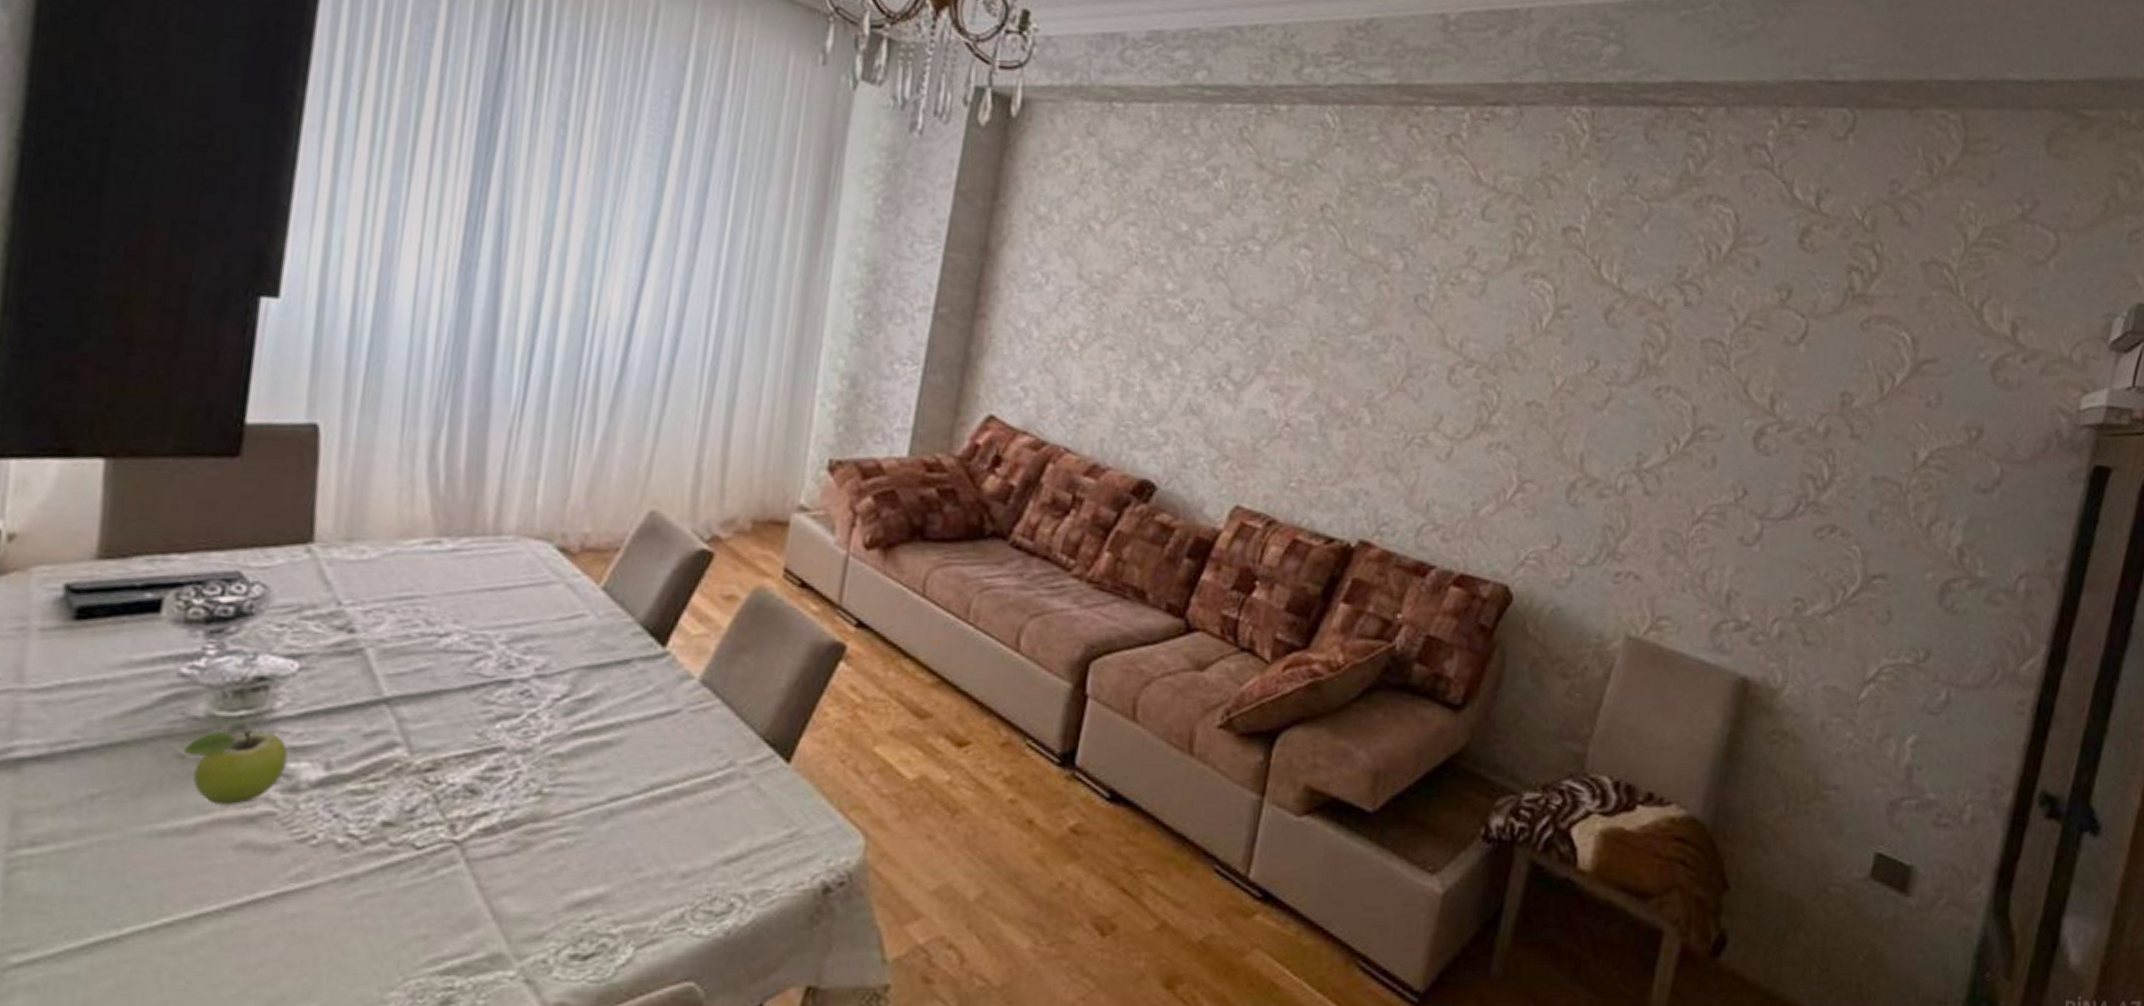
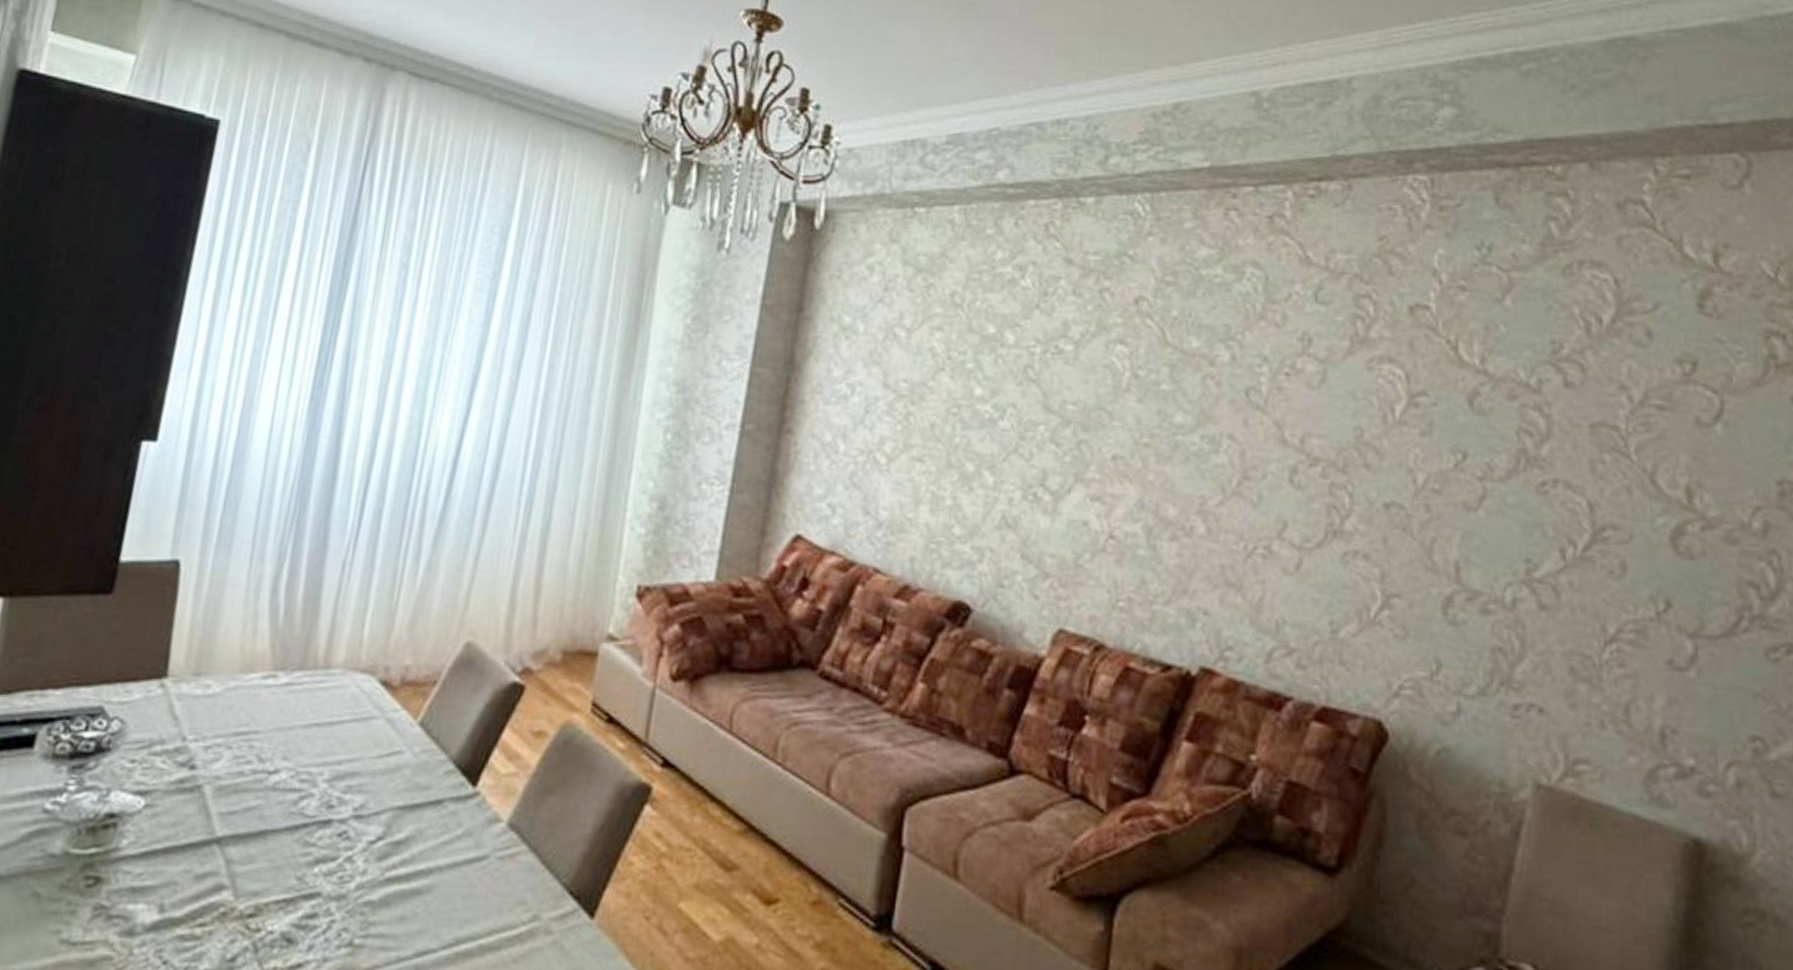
fruit: present [182,729,288,806] -> none [39,867,128,948]

